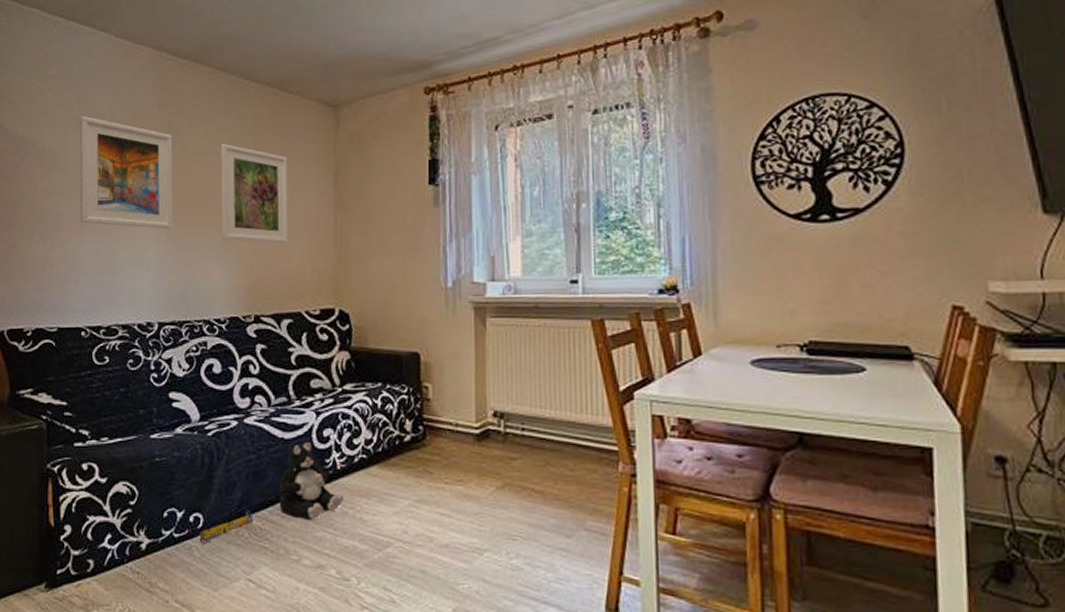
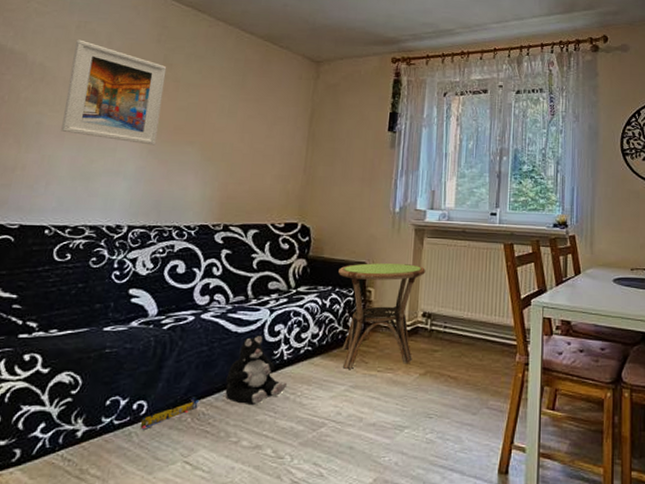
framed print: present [220,144,288,243] -> none [202,80,271,166]
side table: none [387,352,492,480] -> present [338,263,426,369]

